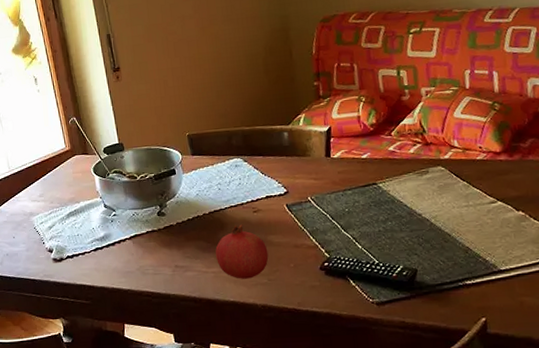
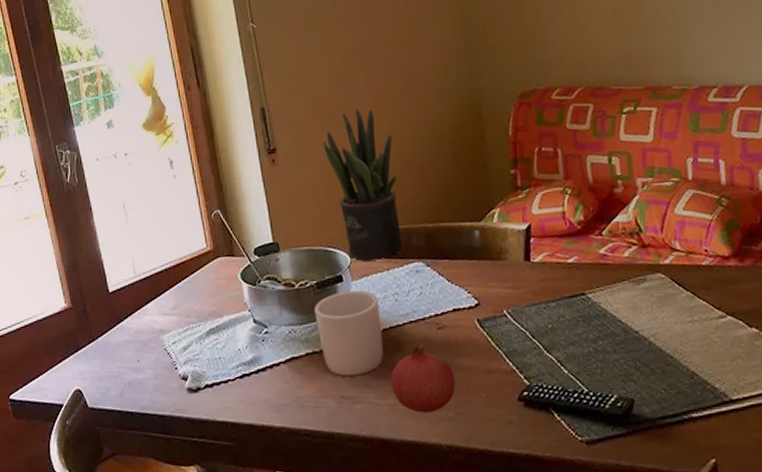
mug: none [152,181,210,250] -> present [314,290,384,377]
potted plant: none [158,32,225,158] -> present [322,107,403,261]

